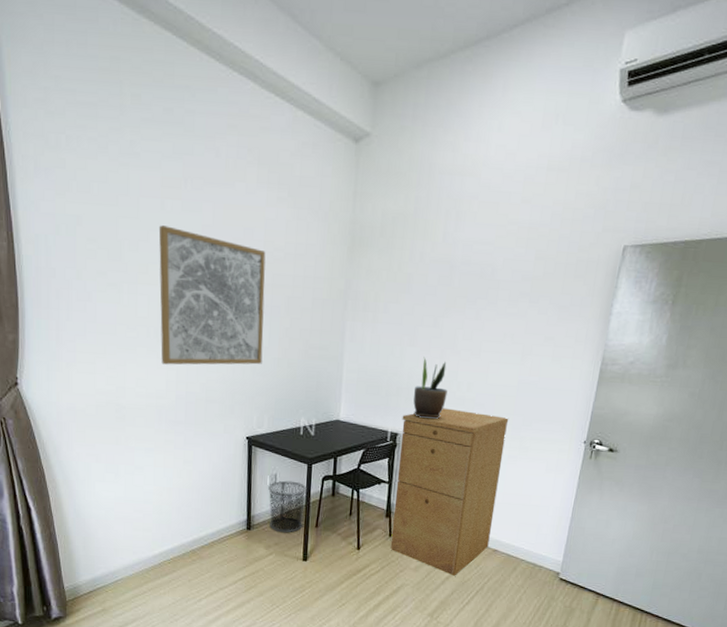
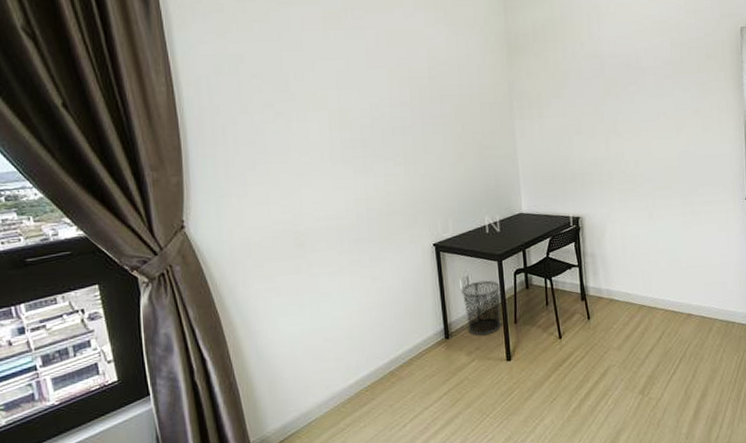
wall art: present [158,225,266,365] -> none [323,54,440,185]
filing cabinet: present [390,408,509,576] -> none [580,186,682,348]
potted plant: present [413,357,448,420] -> none [587,143,618,200]

